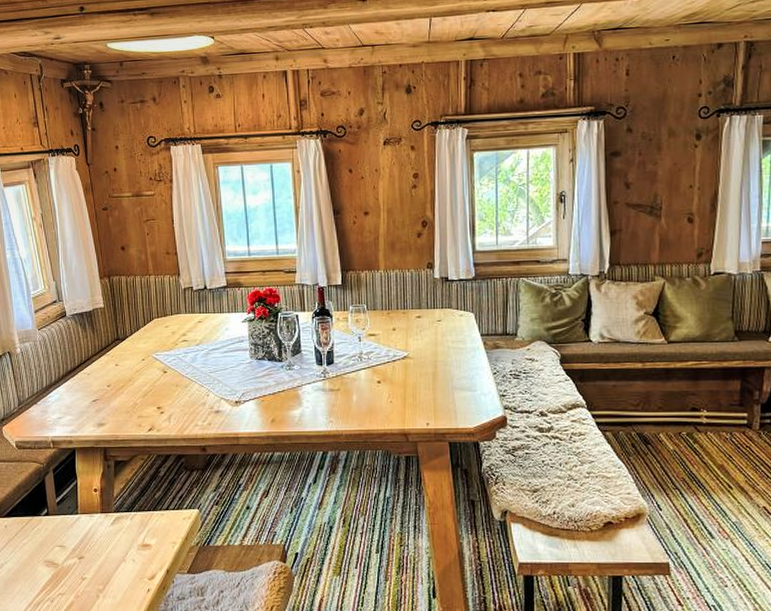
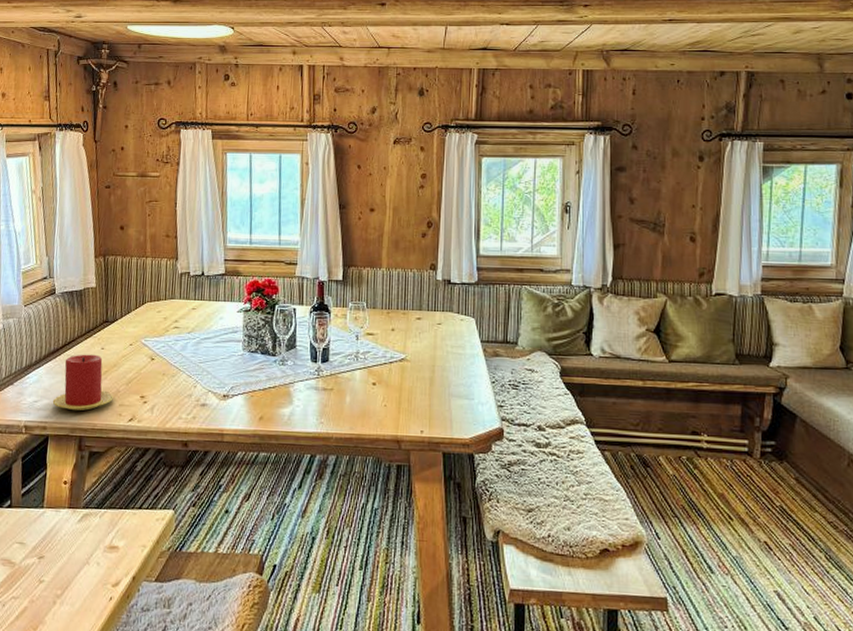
candle: none [75,371,132,424] -> present [52,354,113,411]

